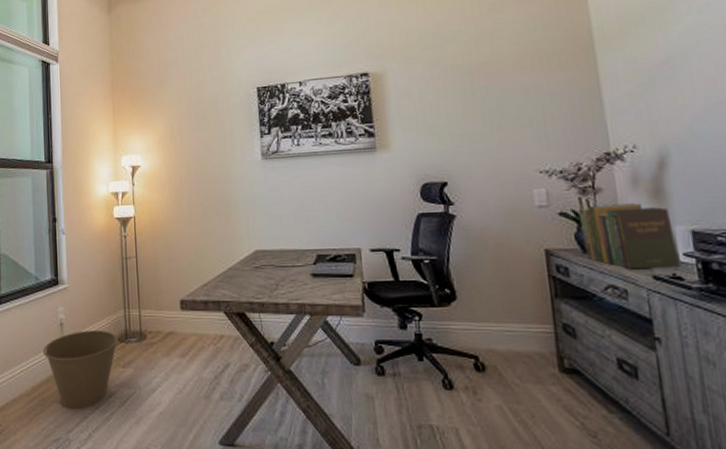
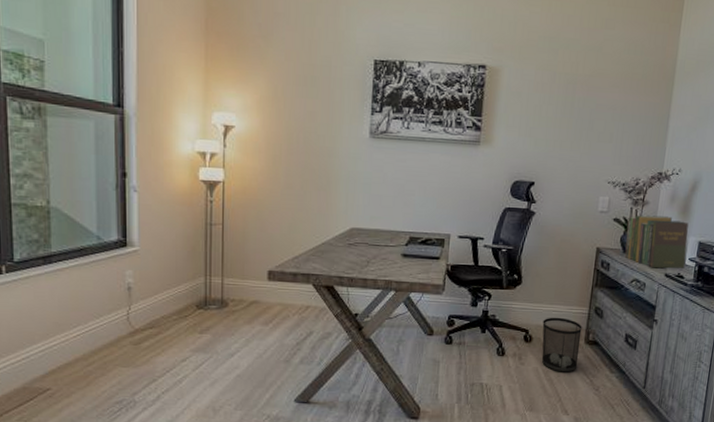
basket: present [43,330,118,410] -> none [106,296,195,373]
waste bin: none [494,338,557,412] -> present [541,317,582,373]

